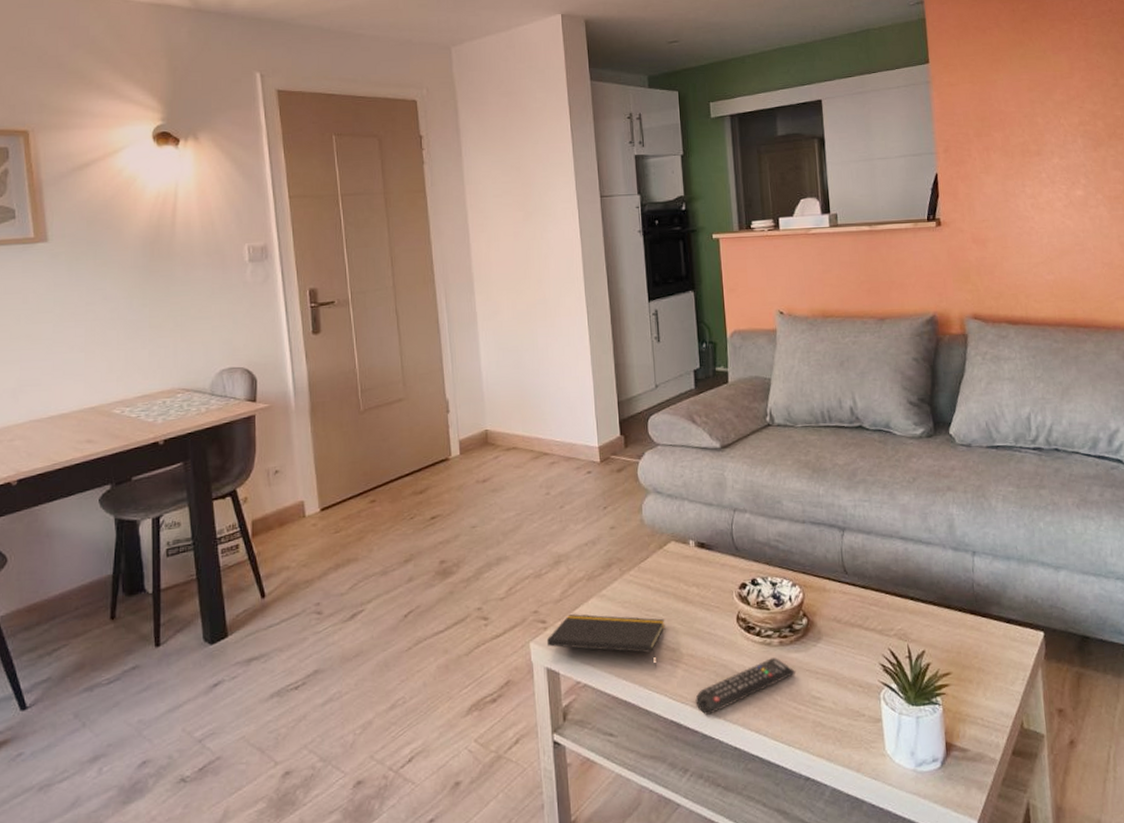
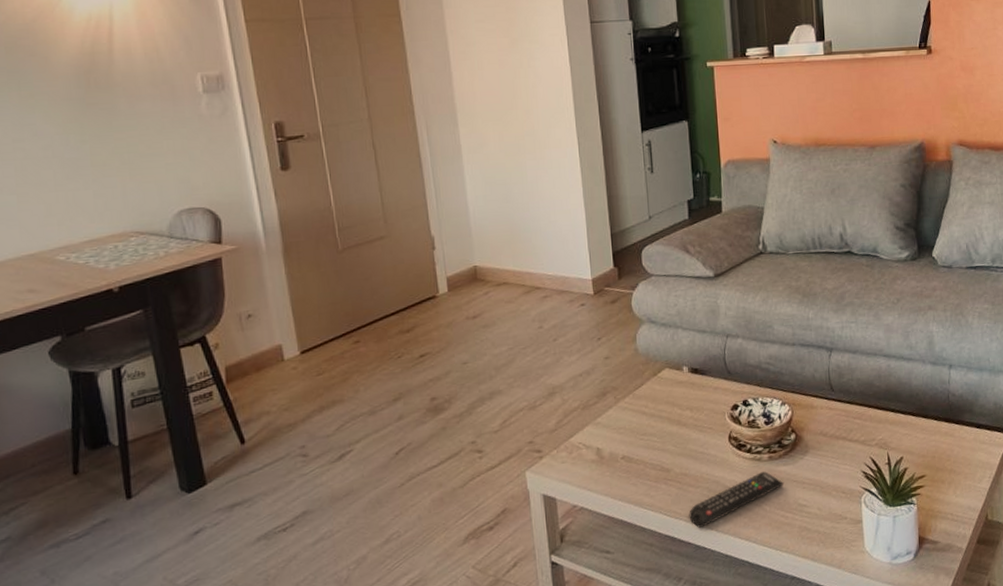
notepad: present [546,614,666,667] -> none [542,441,660,487]

